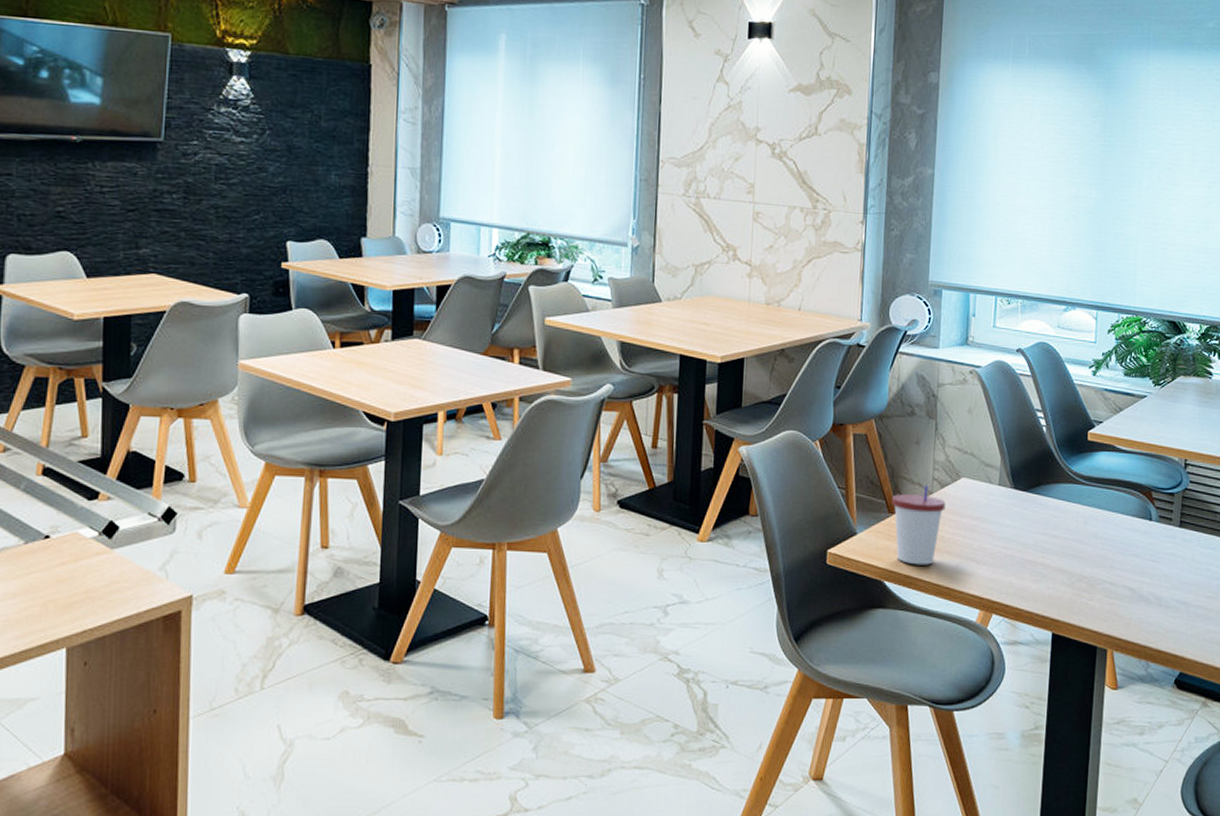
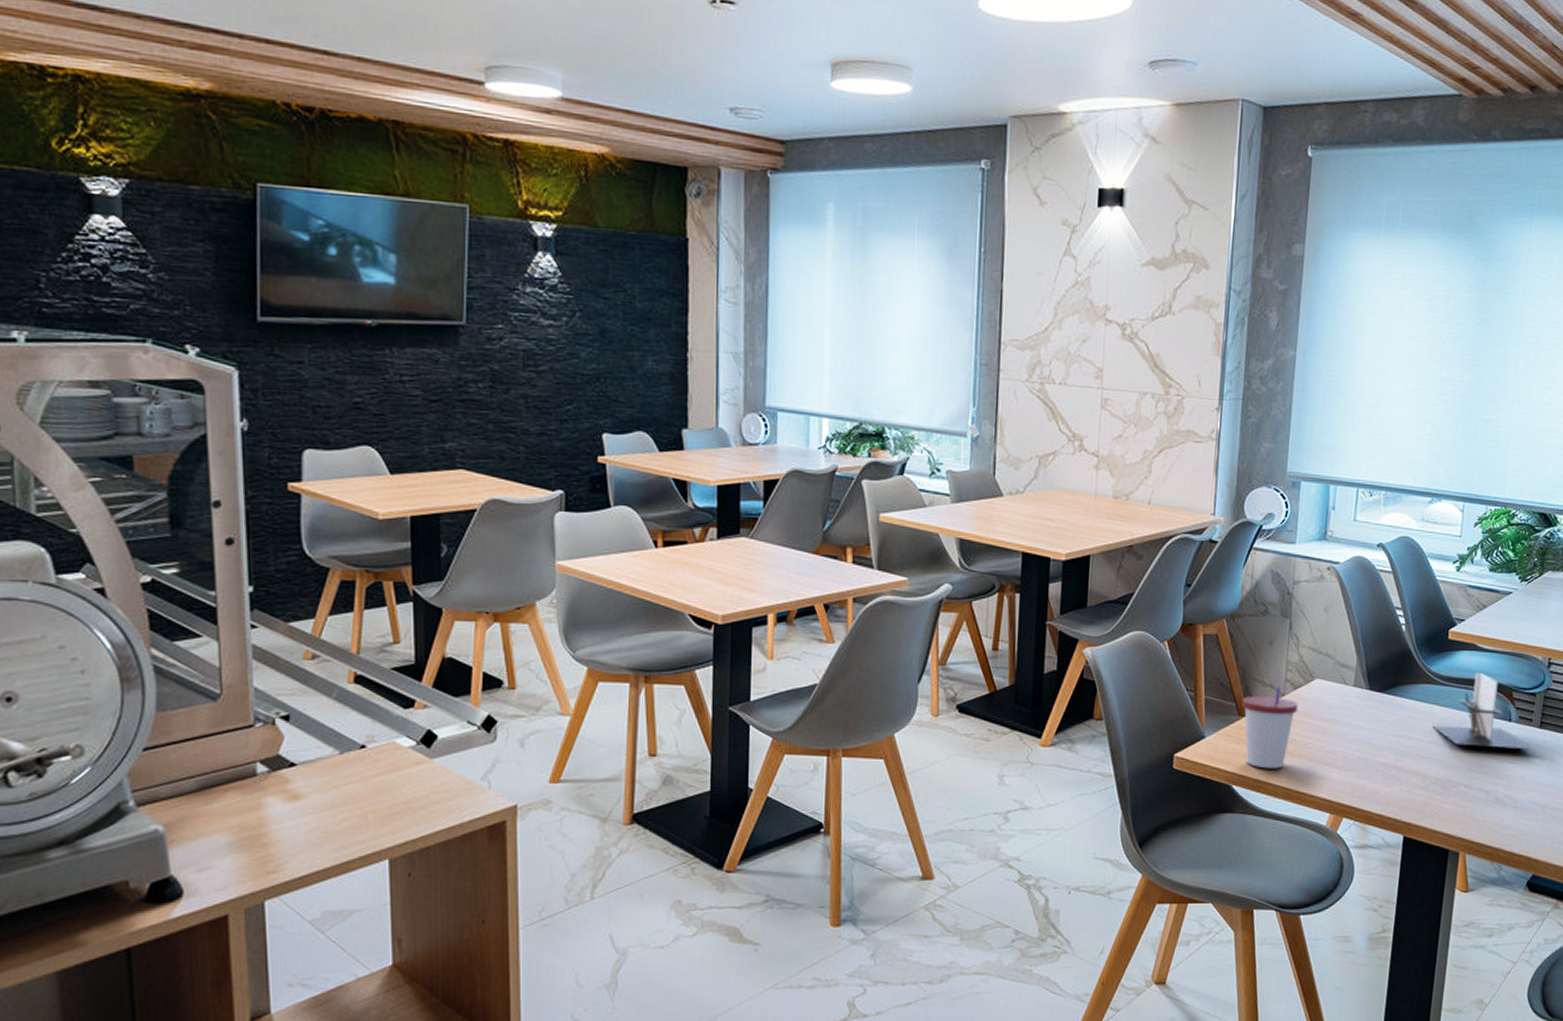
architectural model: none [1076,472,1175,548] -> present [1432,672,1534,750]

